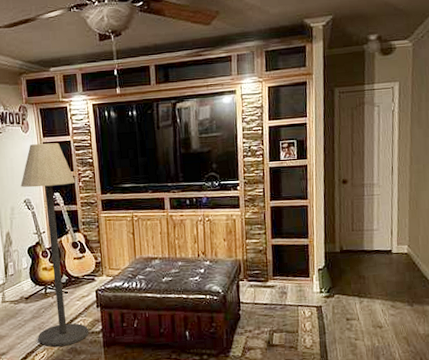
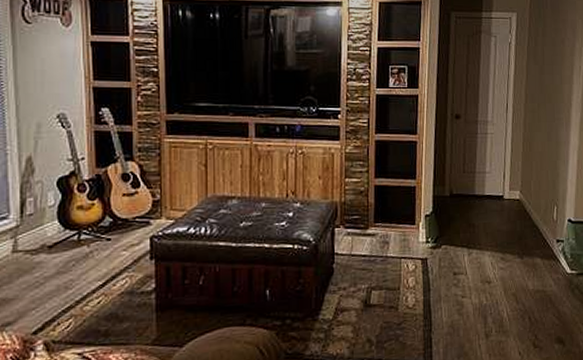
floor lamp: present [20,143,89,347] -> none [53,42,136,313]

